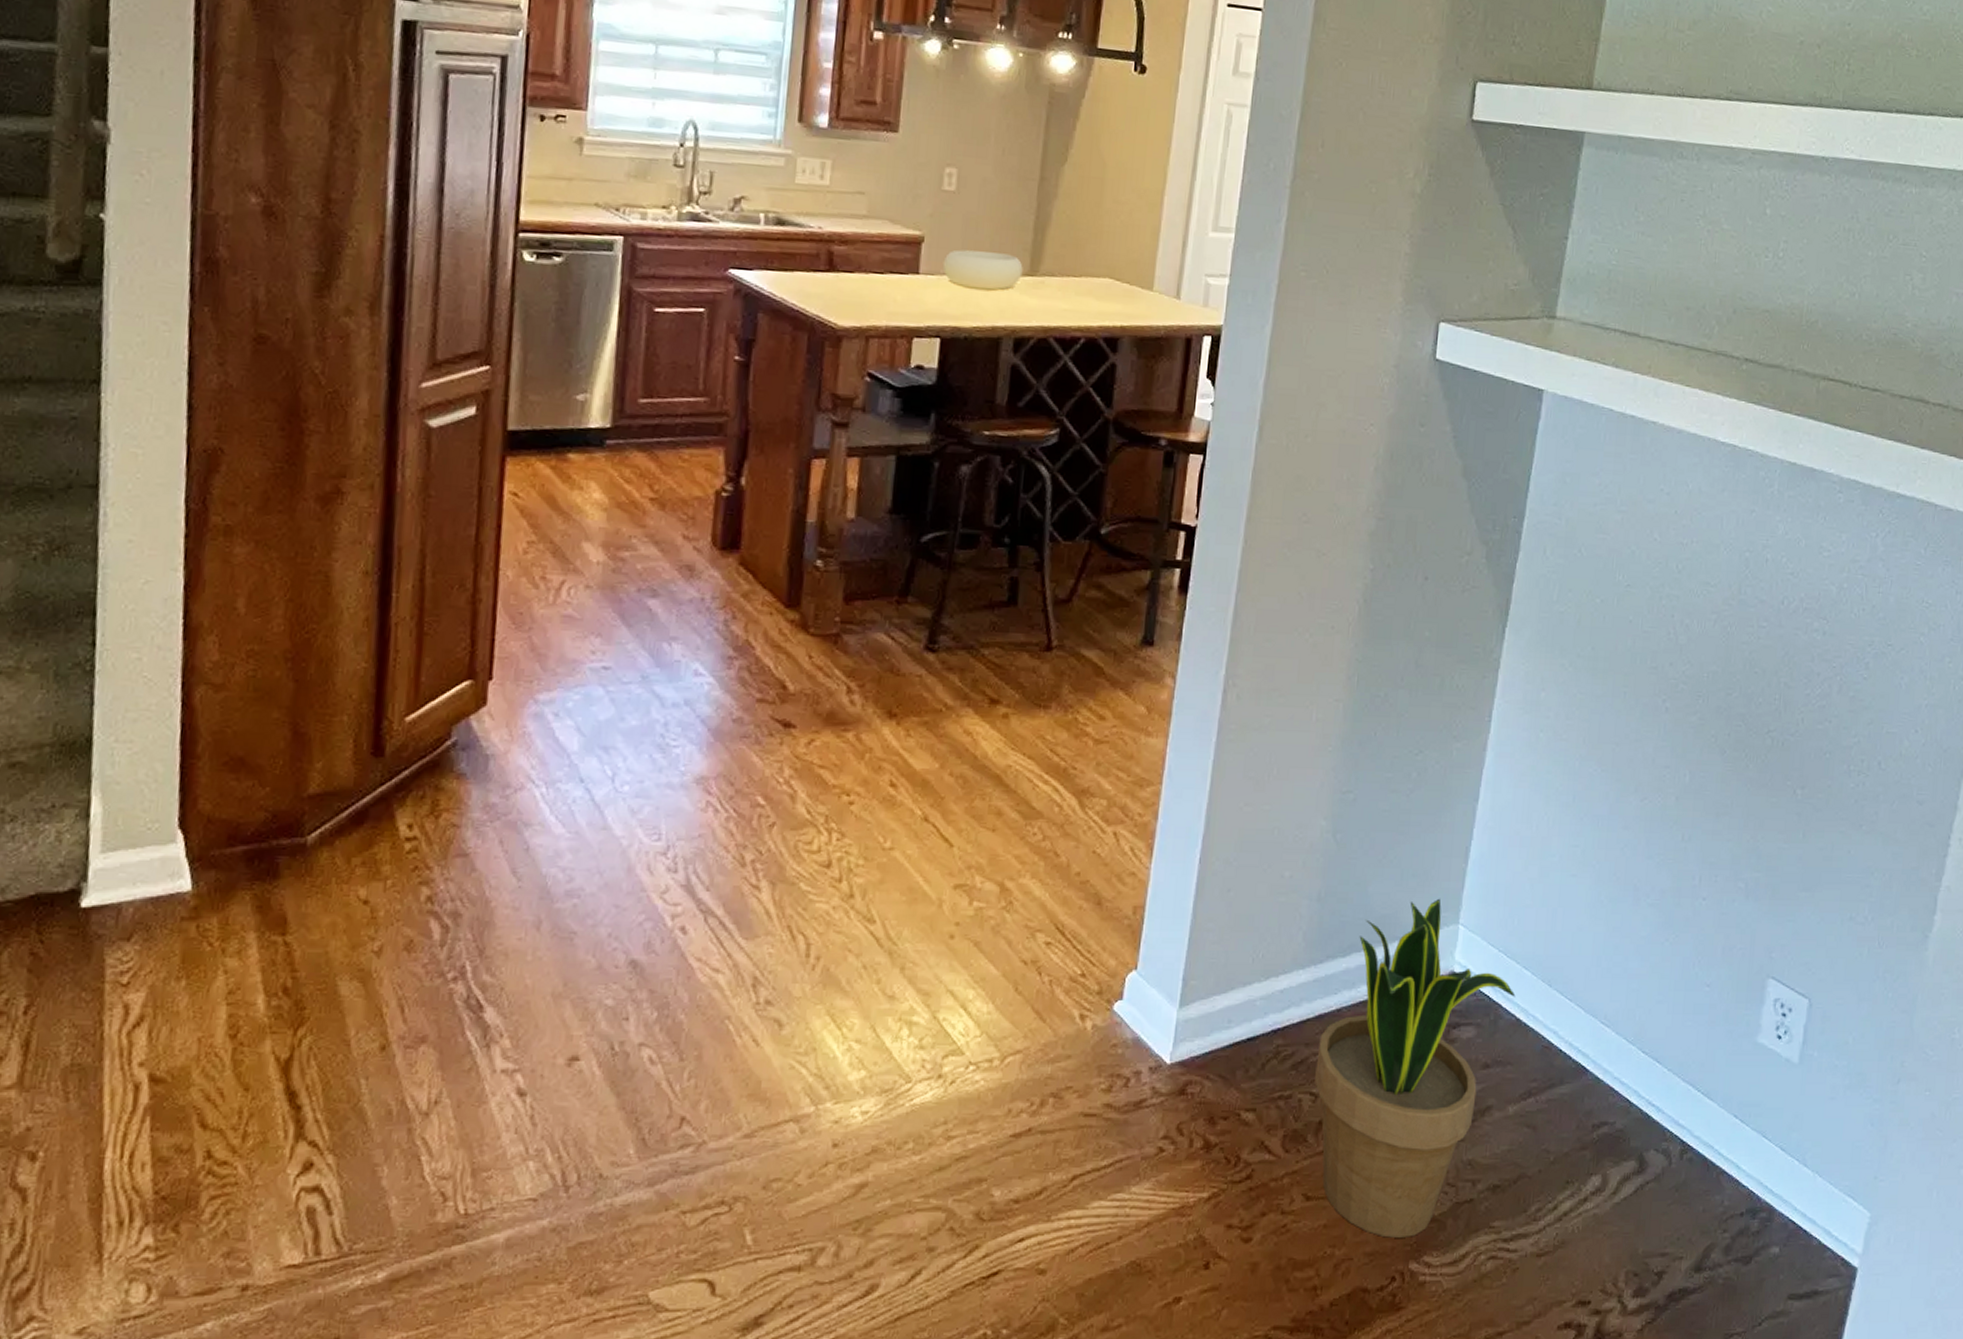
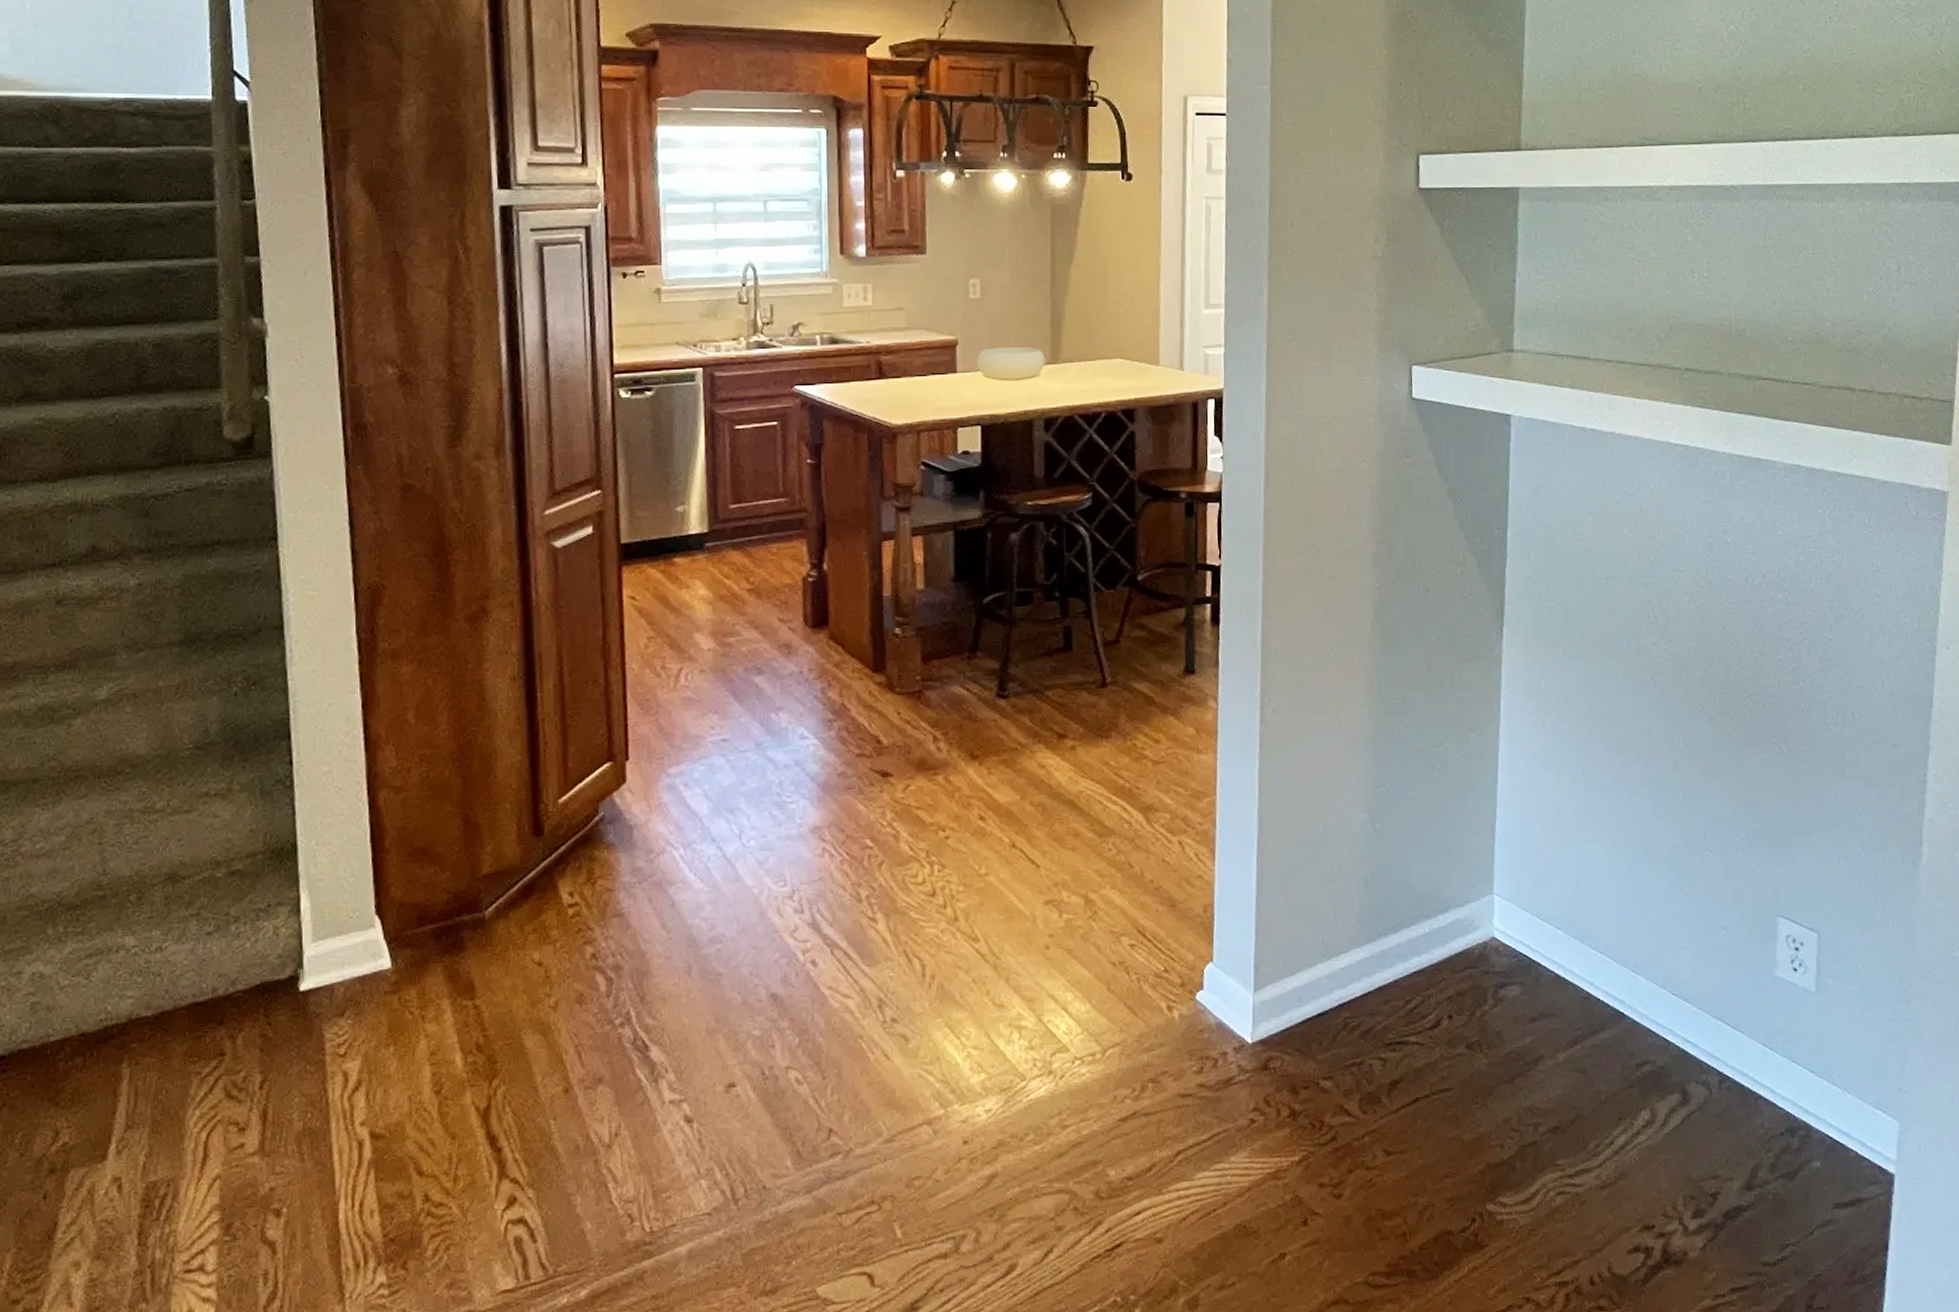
potted plant: present [1315,898,1516,1238] -> none [1381,872,1552,1183]

